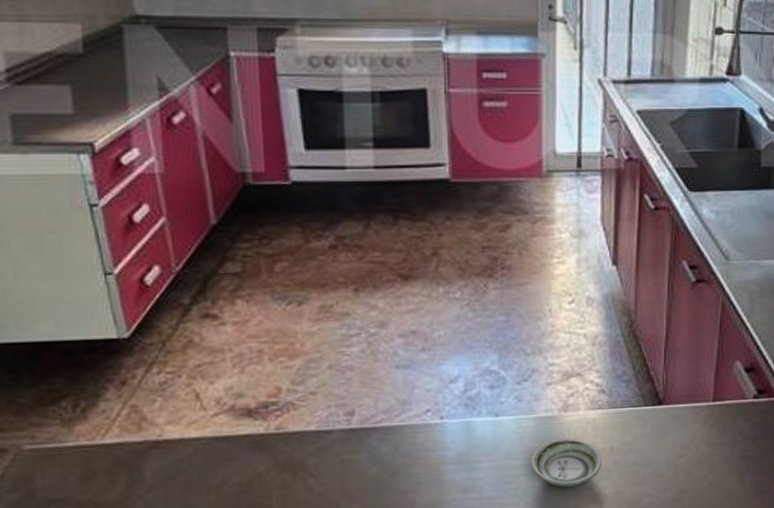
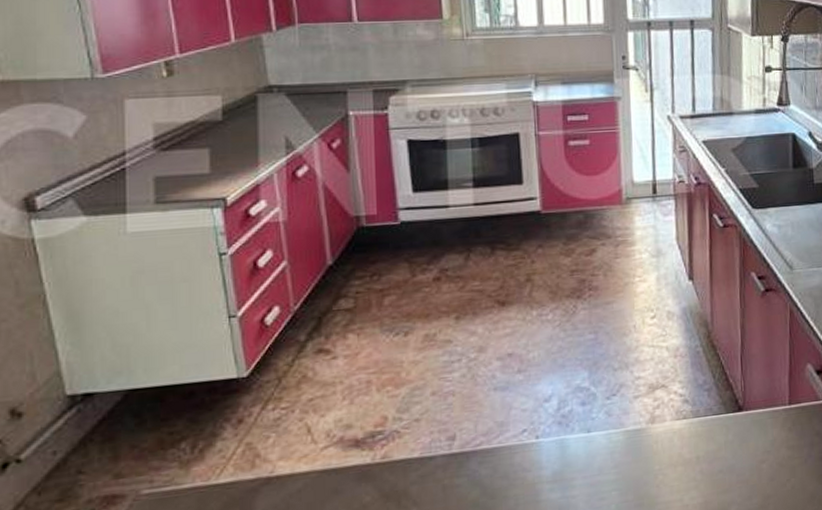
saucer: present [530,438,603,487] -> none [622,449,690,501]

